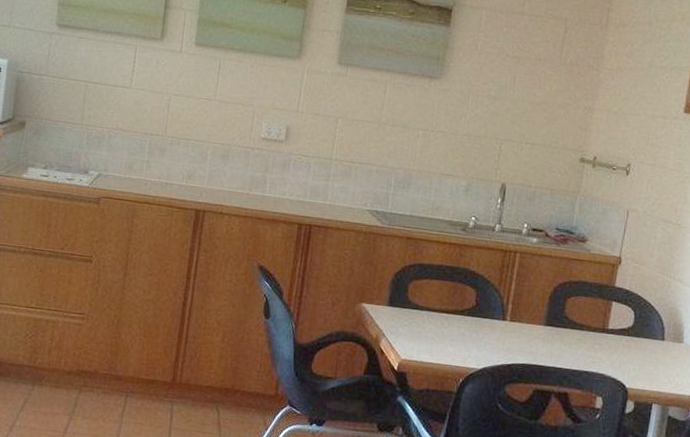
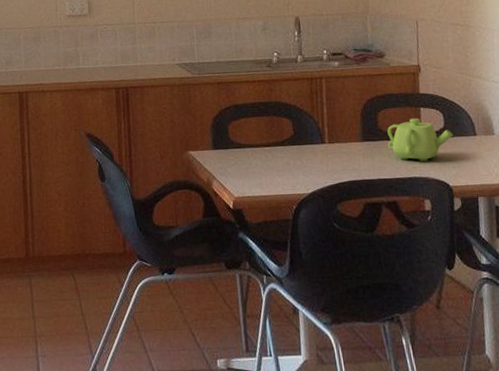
teapot: none [571,310,641,358] -> present [387,118,453,162]

